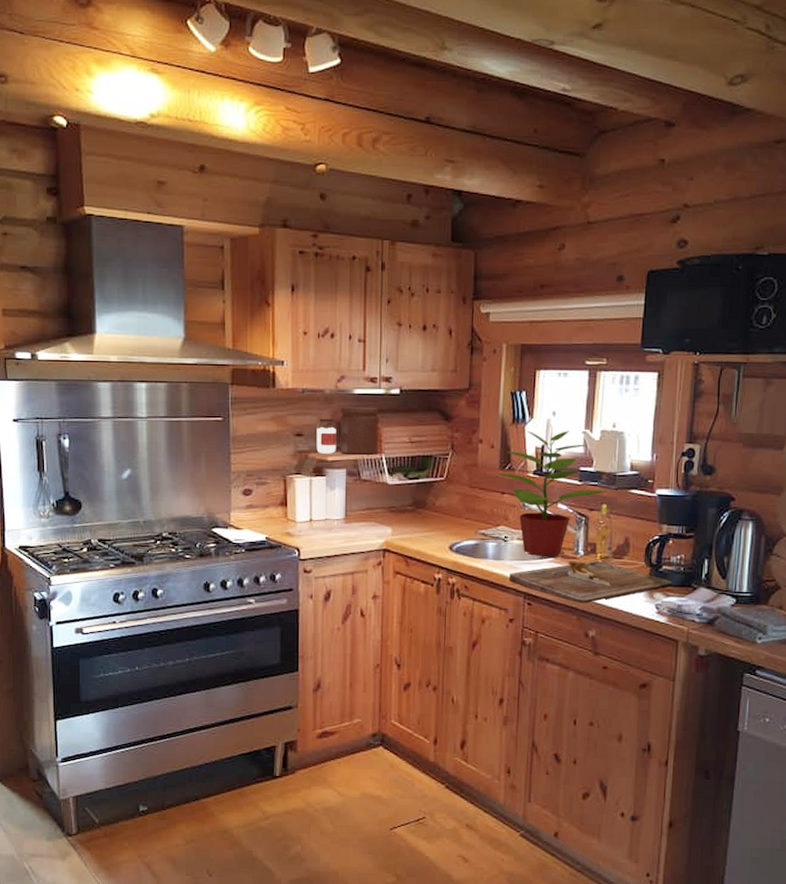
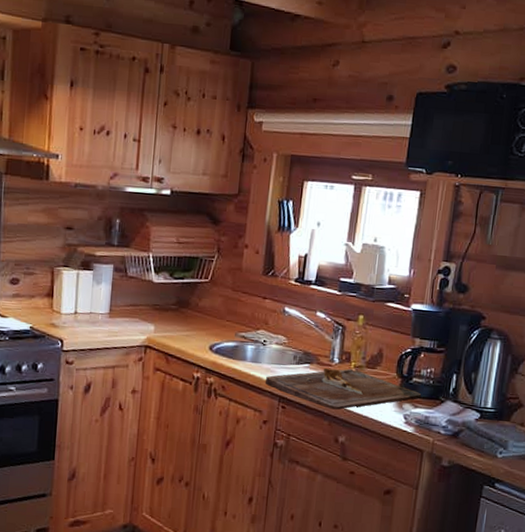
jar: present [316,418,338,454] -> none [85,213,108,249]
jar: present [340,406,378,455] -> none [108,203,149,253]
potted plant: present [497,424,607,556] -> none [260,234,365,363]

